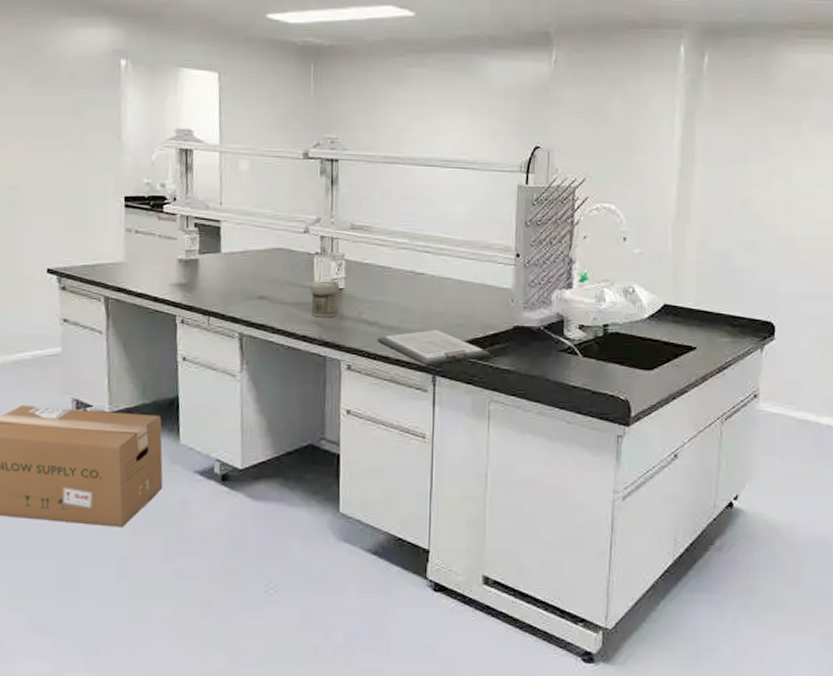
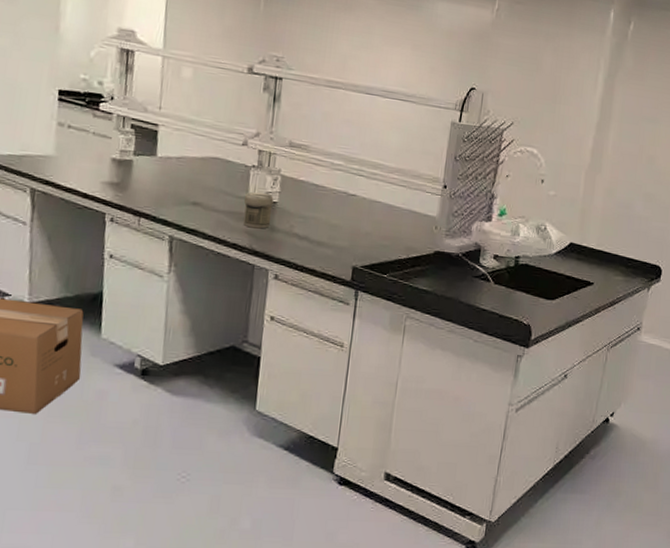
clipboard: present [376,330,490,366] -> none [305,248,411,281]

